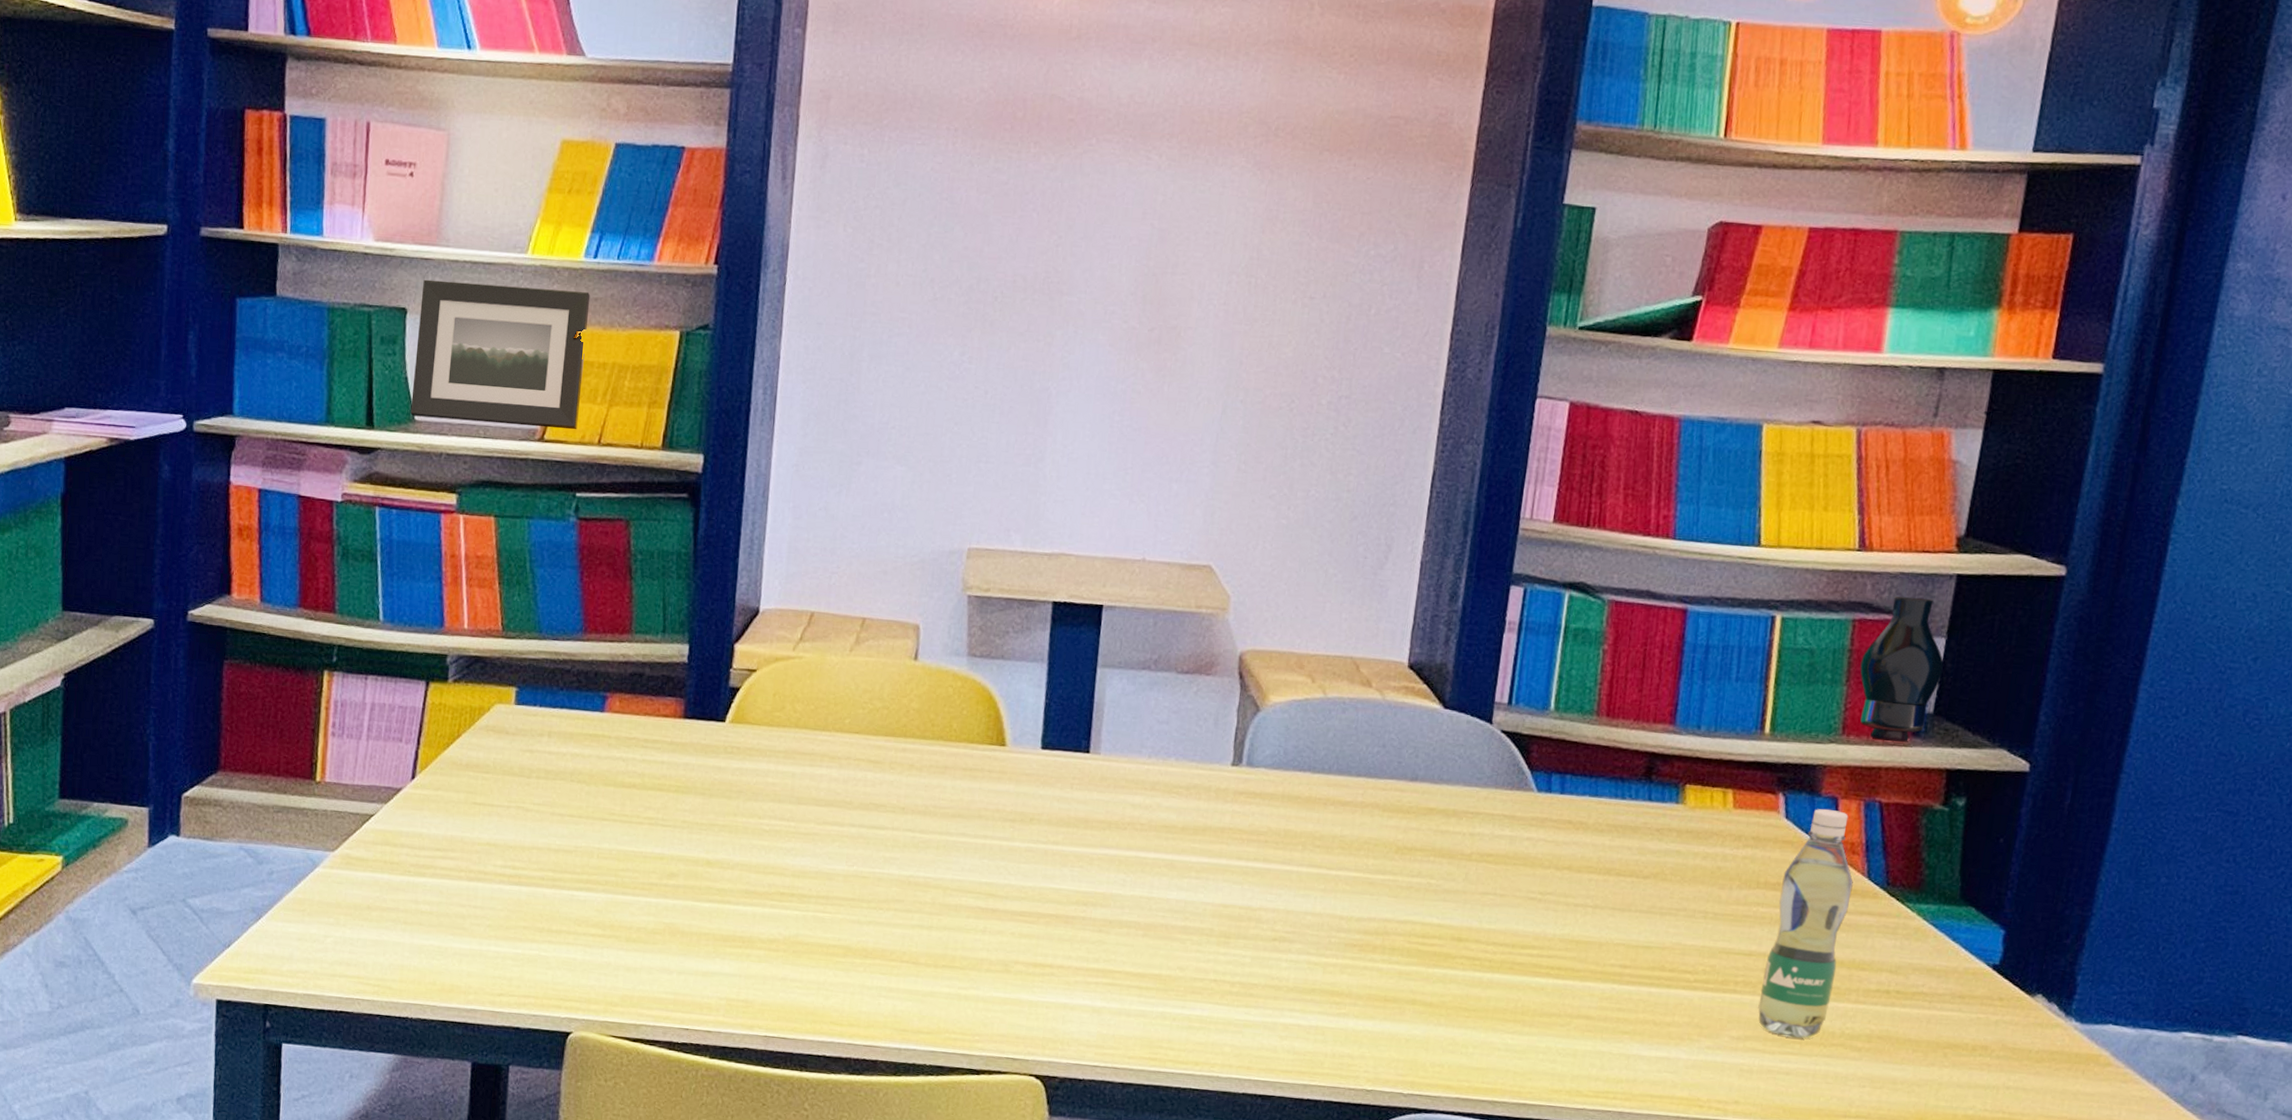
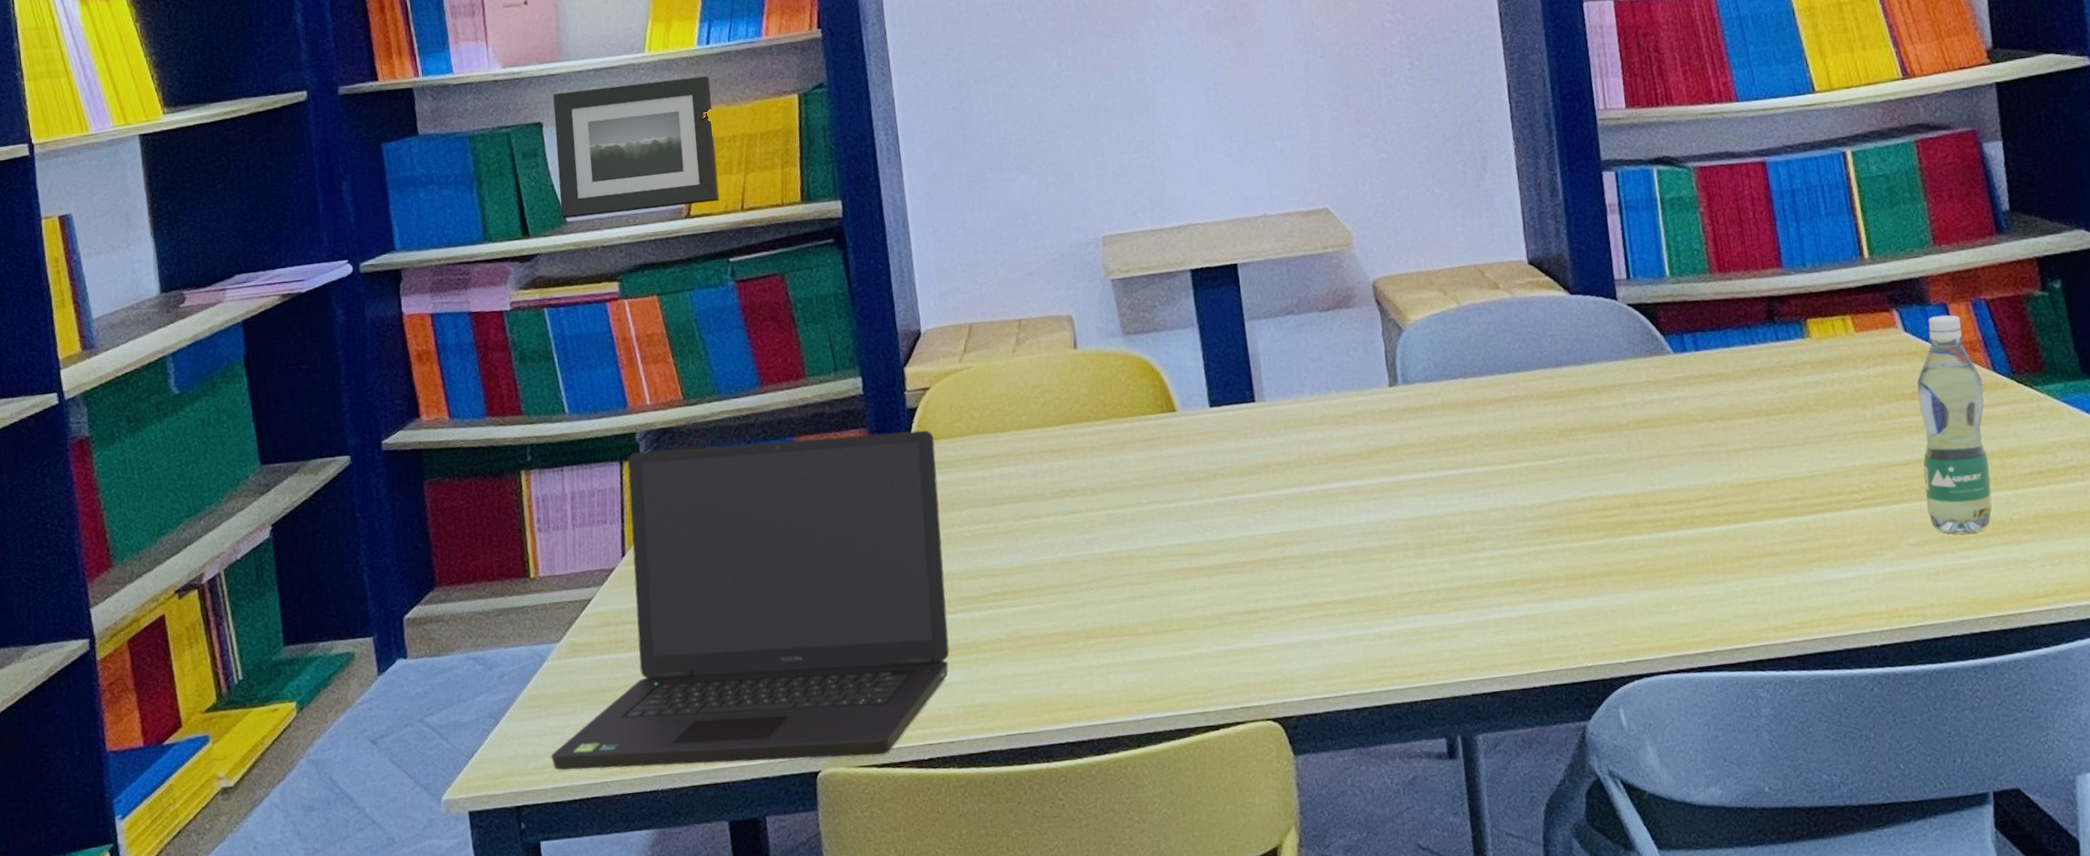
laptop: none [306,675,751,1029] -> present [551,430,950,771]
vase: present [1859,596,1944,742] -> none [1932,109,2009,243]

